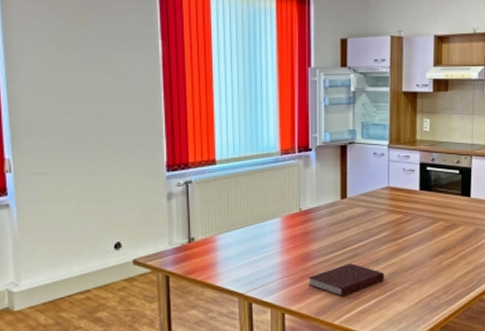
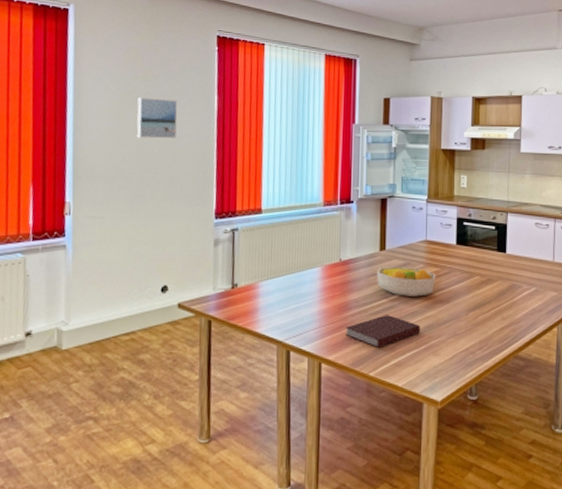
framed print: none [74,44,121,89] -> present [137,97,178,139]
fruit bowl: none [337,214,399,244] -> present [376,266,436,297]

